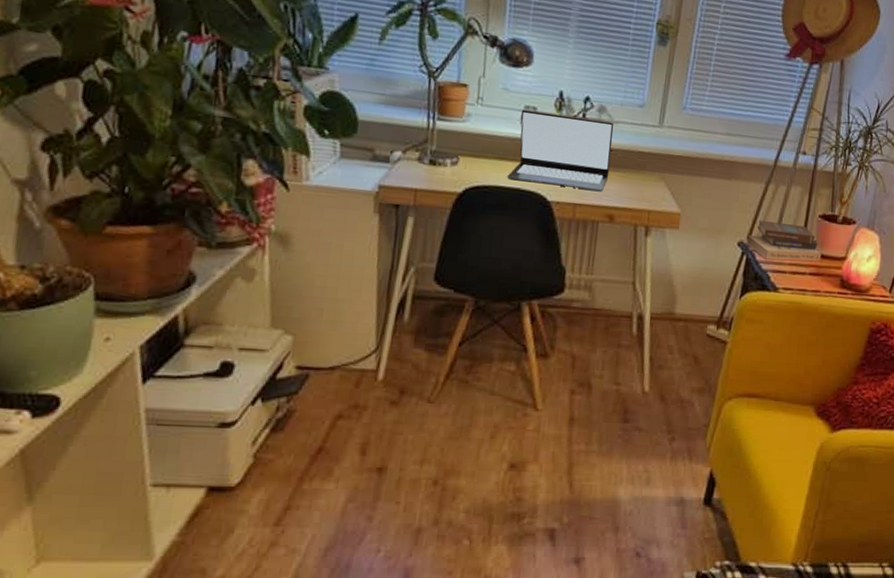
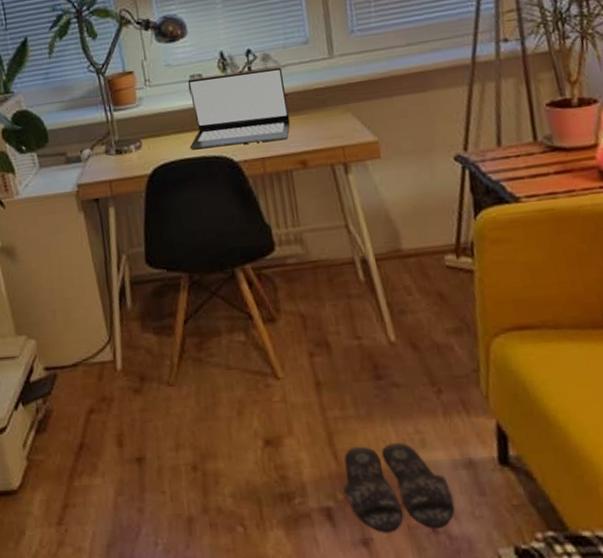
slippers: none [570,478,660,553] -> present [343,443,455,533]
books: present [746,220,822,262] -> none [464,120,565,168]

